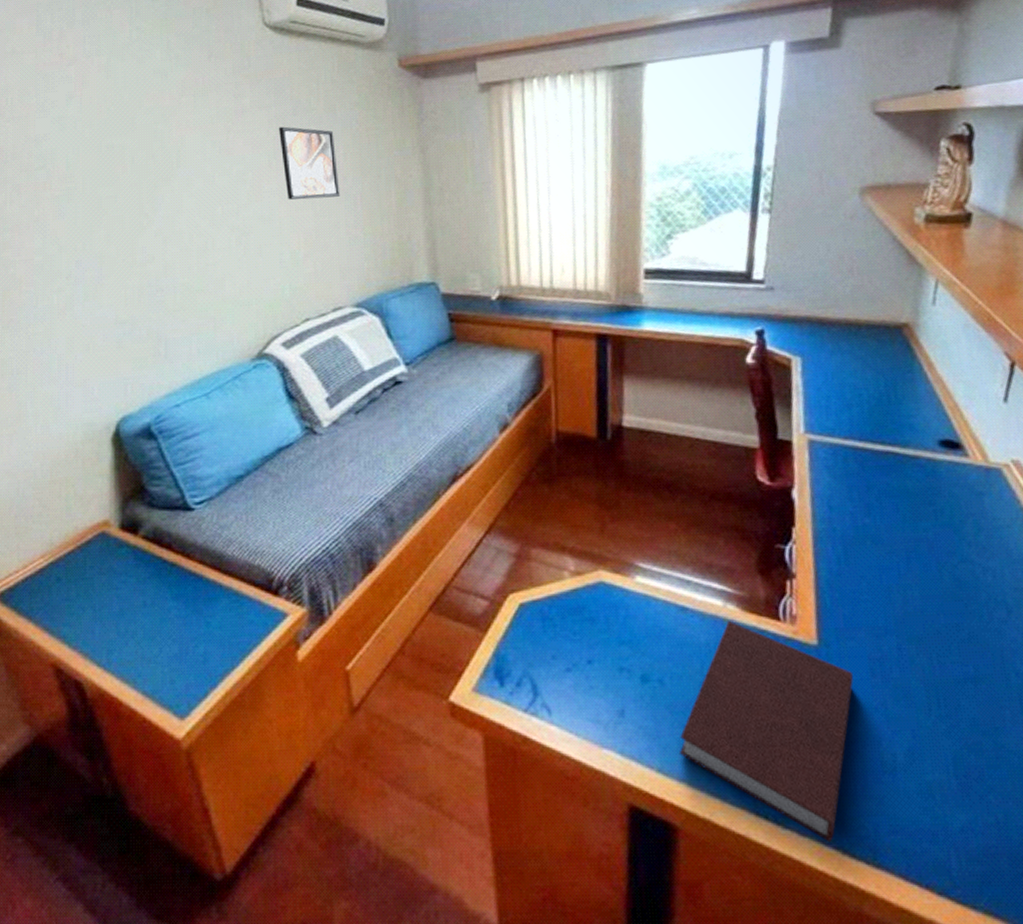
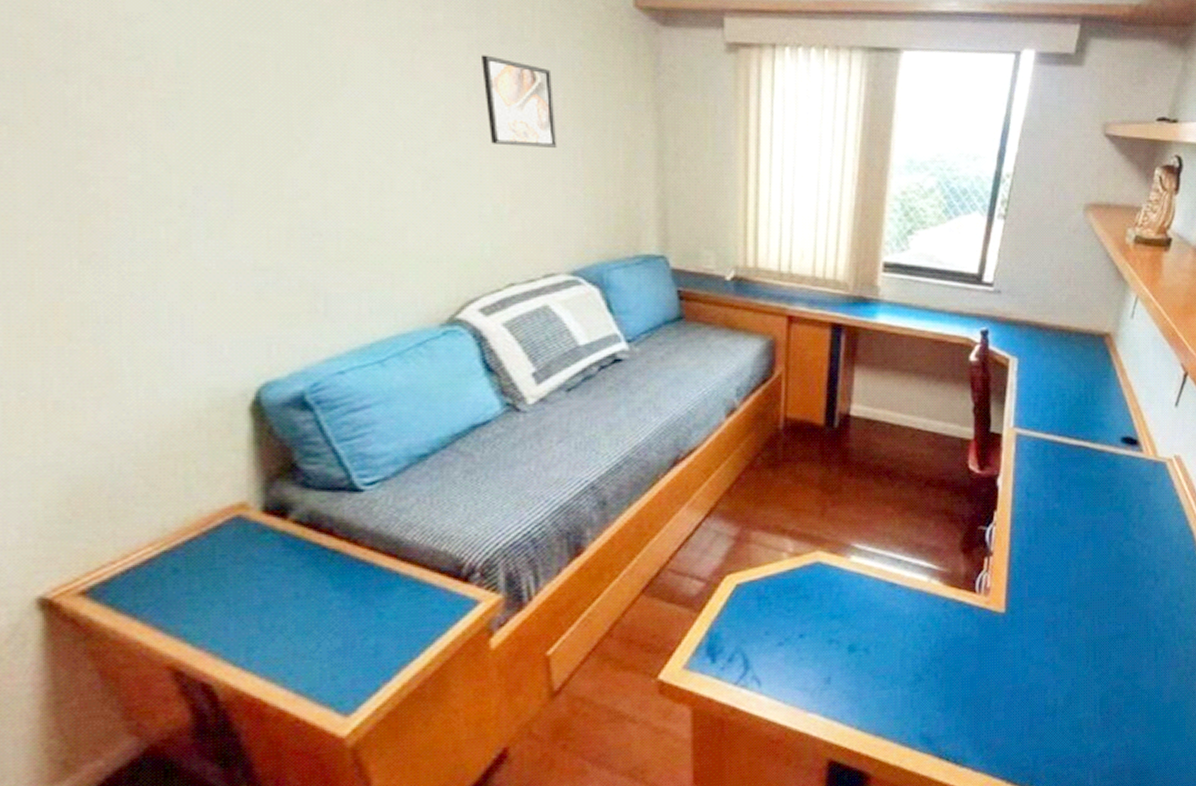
notebook: present [680,620,853,843] -> none [878,593,1030,775]

